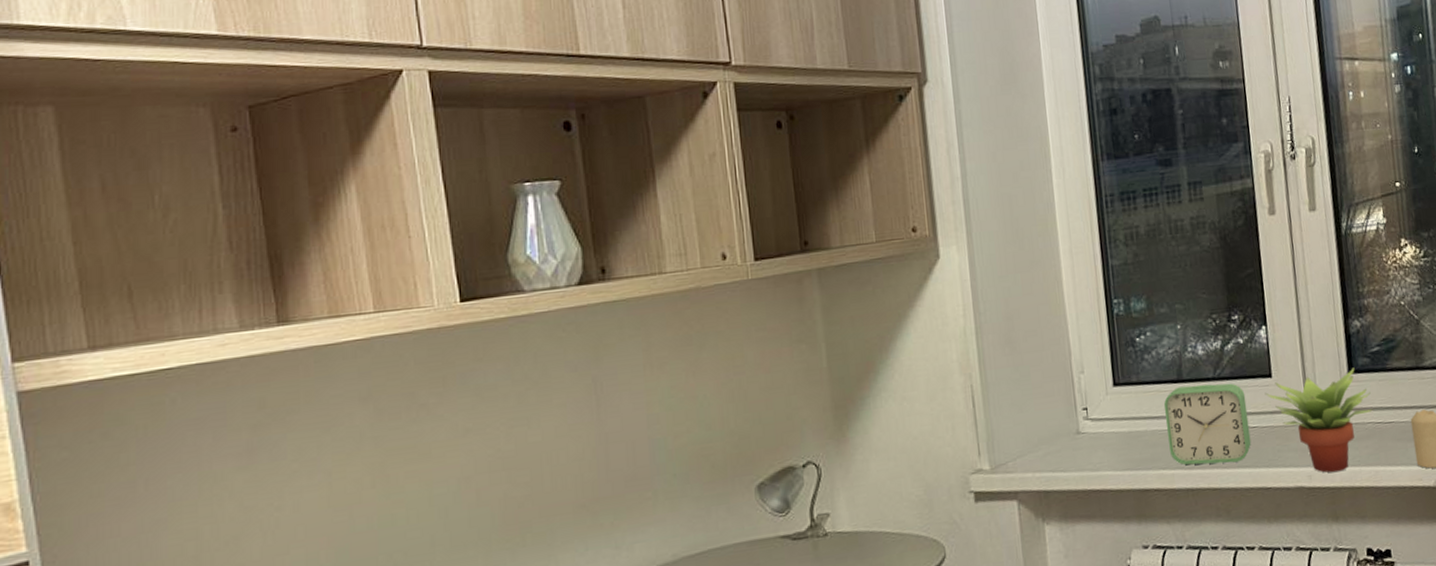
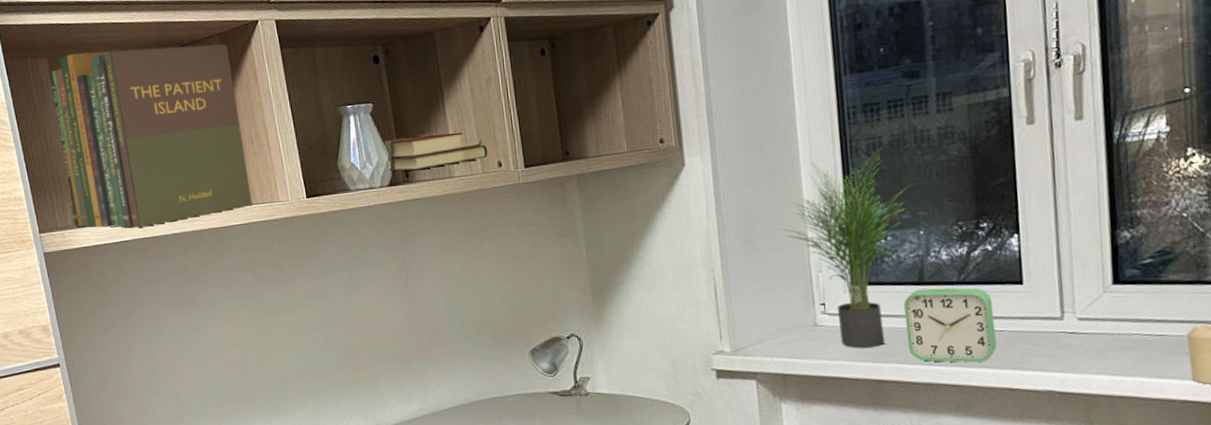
books: none [53,97,378,352] -> present [49,43,252,229]
books: none [573,216,709,267] -> present [383,130,488,172]
potted plant: none [1040,240,1164,457] -> present [779,149,908,349]
succulent plant: present [1264,367,1373,473] -> none [1014,278,1141,380]

